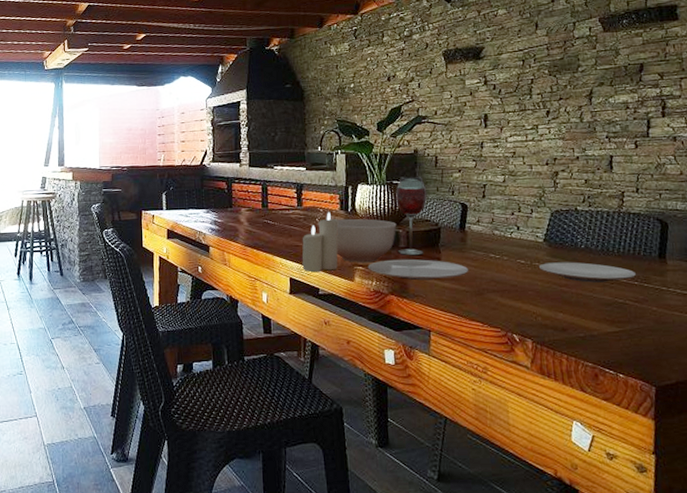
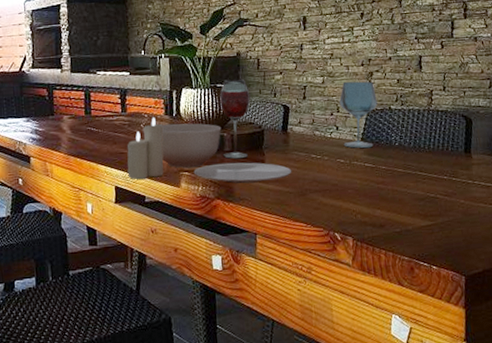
wine glass: none [521,180,563,250] -> present [339,81,378,149]
plate: present [538,262,636,283] -> none [357,159,445,179]

